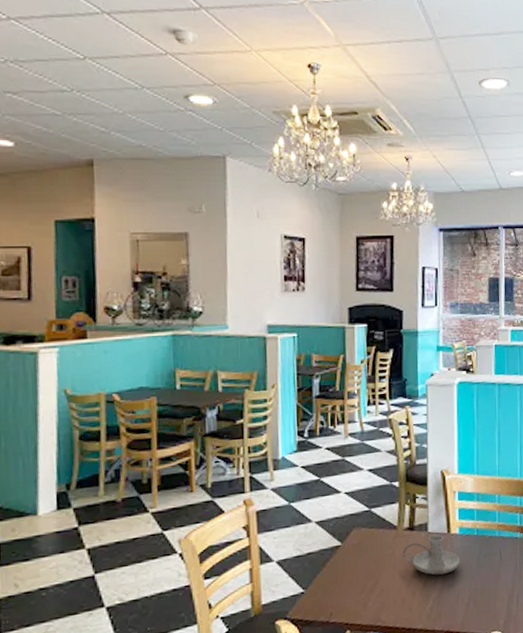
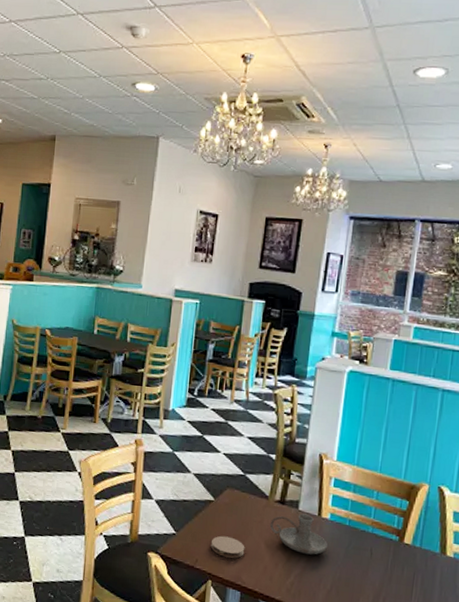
coaster: none [343,578,381,602] -> present [210,535,245,559]

